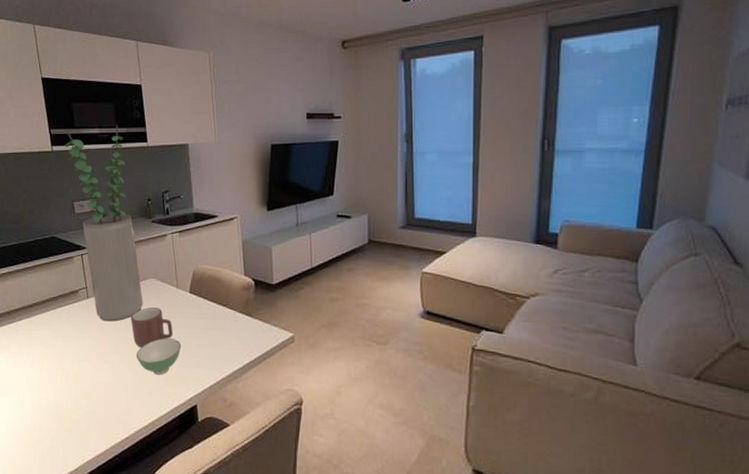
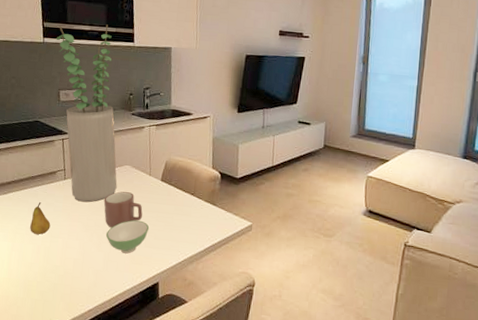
fruit: none [57,324,77,360] -> present [30,202,51,235]

